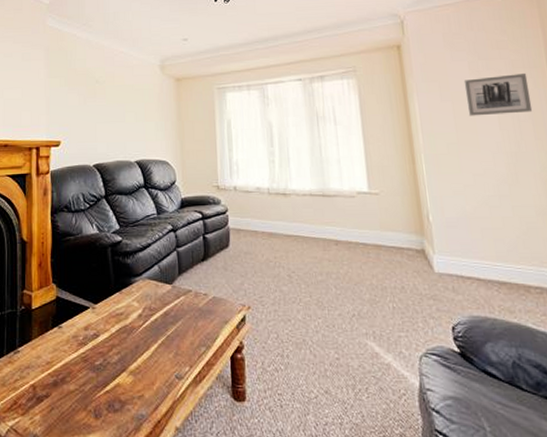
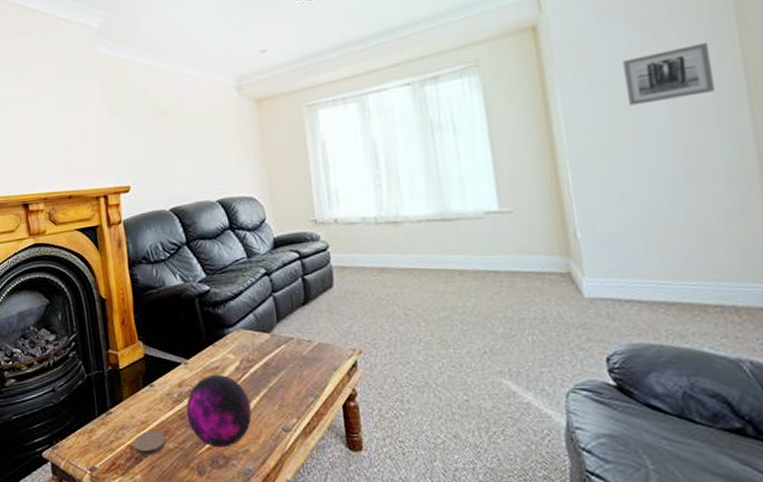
coaster: none [36,371,67,397] -> present [133,430,166,456]
decorative orb: none [89,320,149,392] -> present [186,374,252,448]

